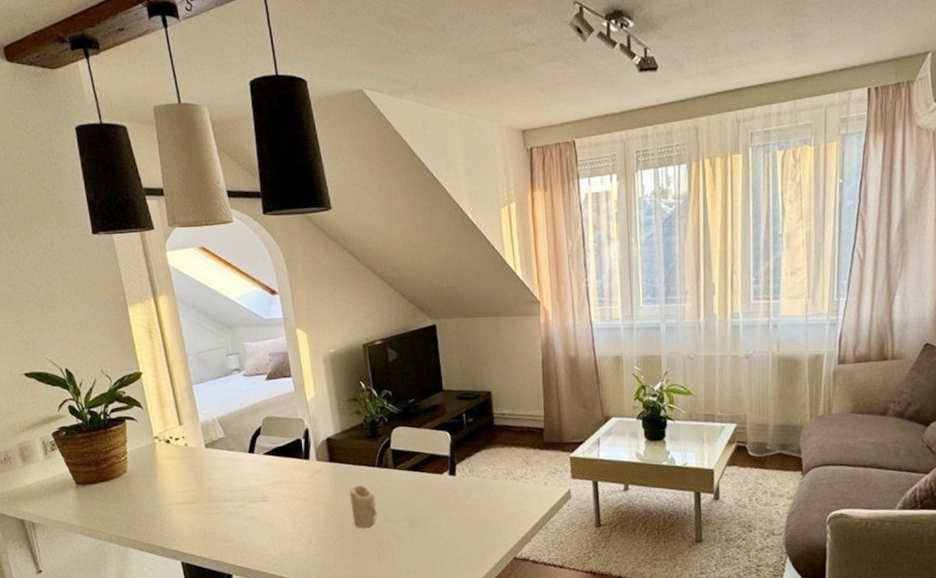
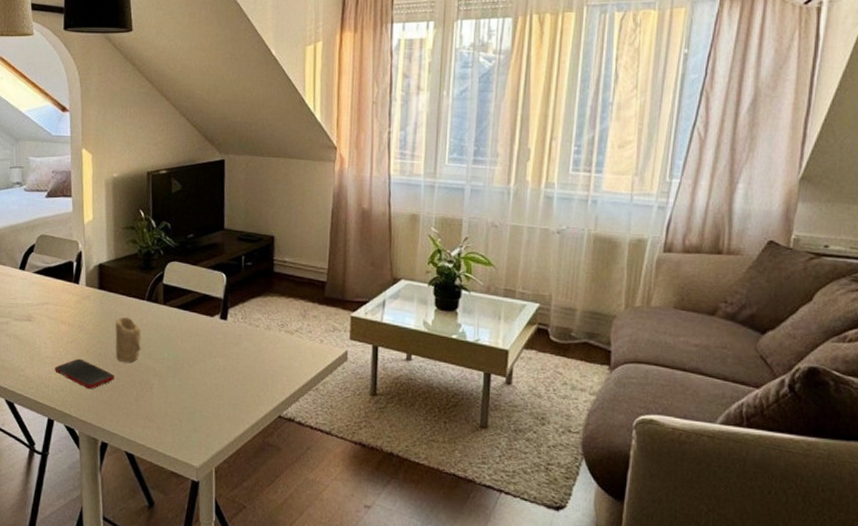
cell phone: none [296,530,355,559] -> present [55,358,115,390]

